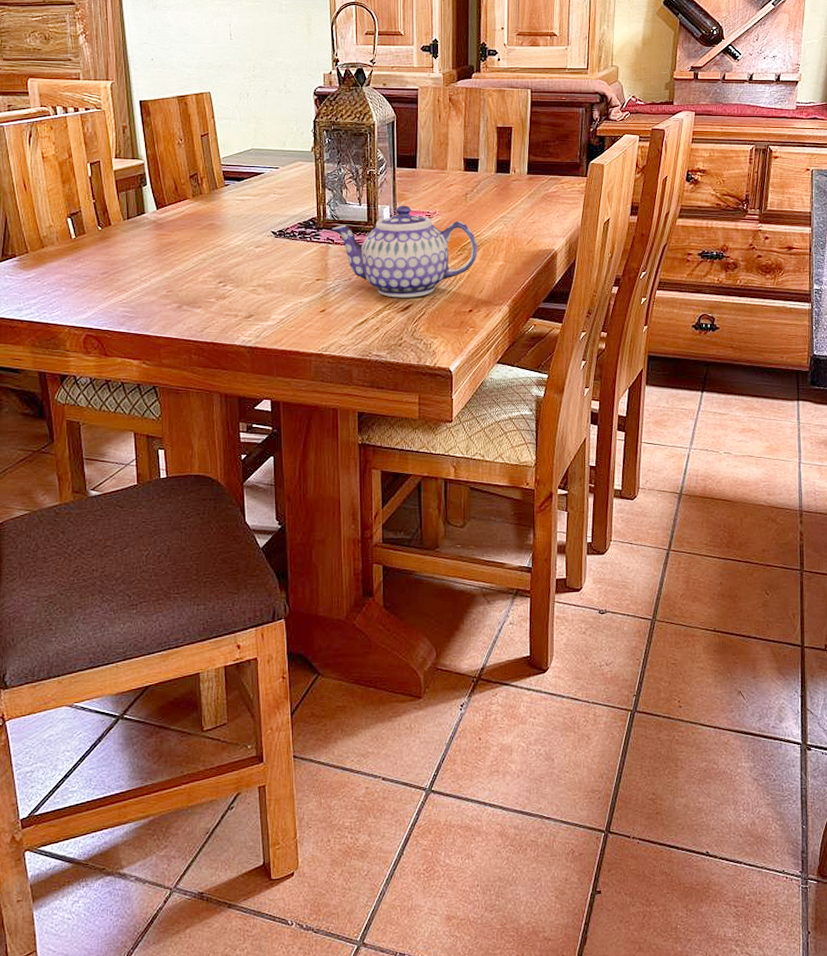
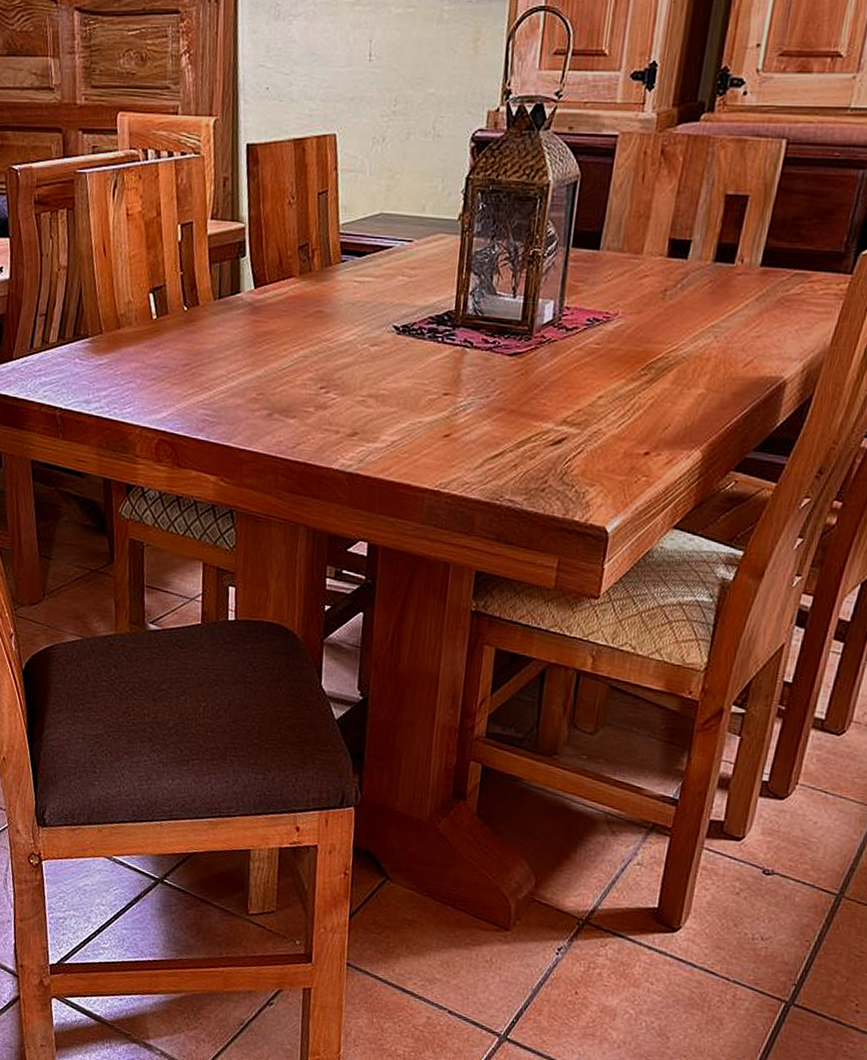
teapot: present [332,205,478,298] -> none [472,300,671,429]

